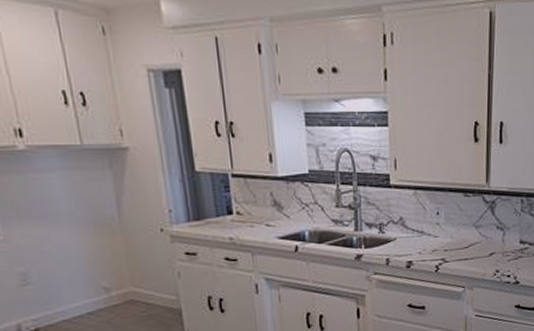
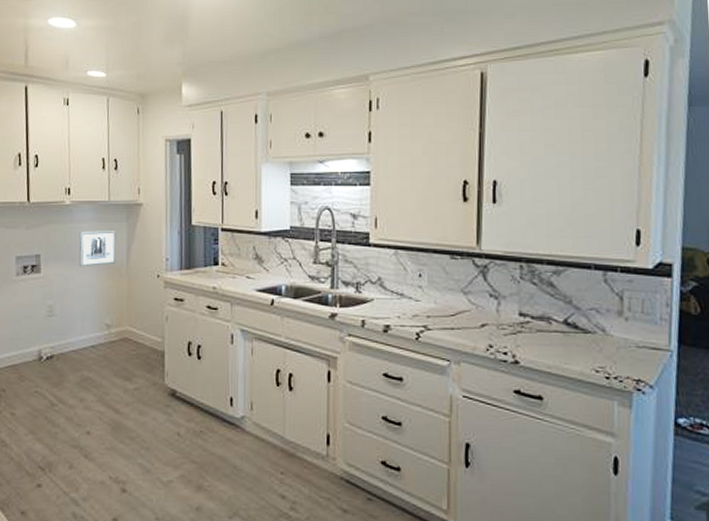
wall art: none [46,181,105,226] -> present [79,230,116,267]

